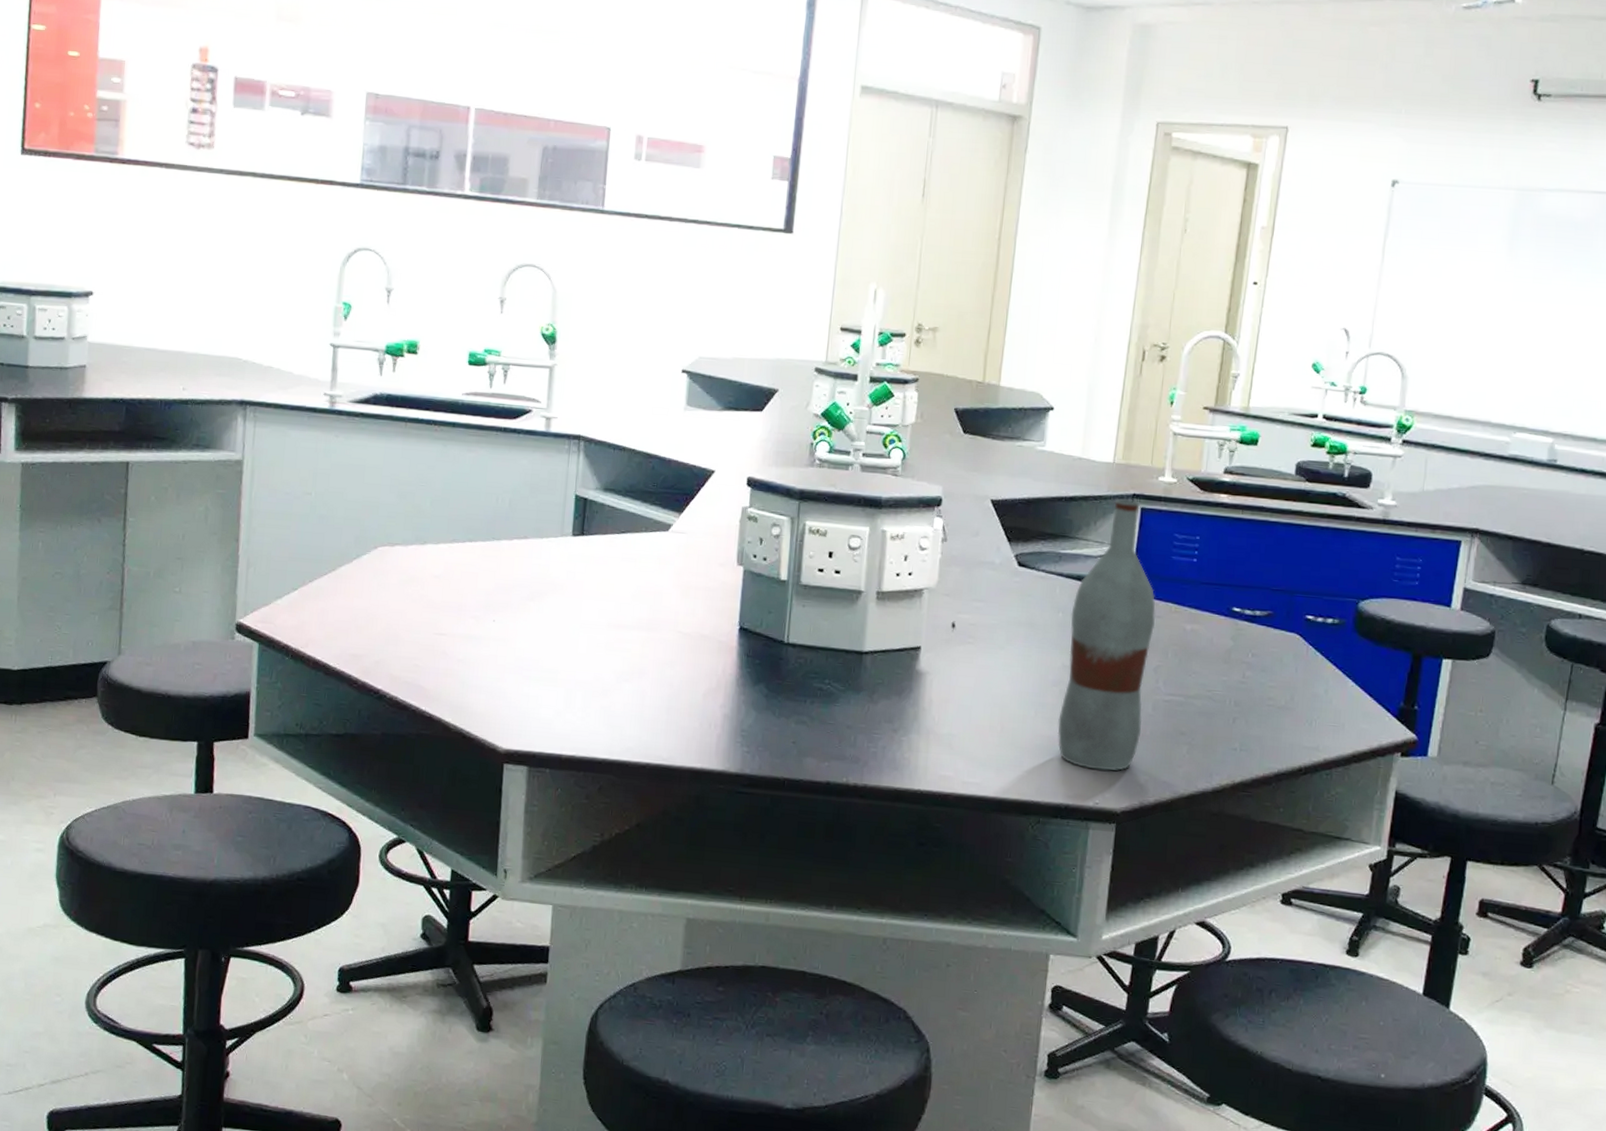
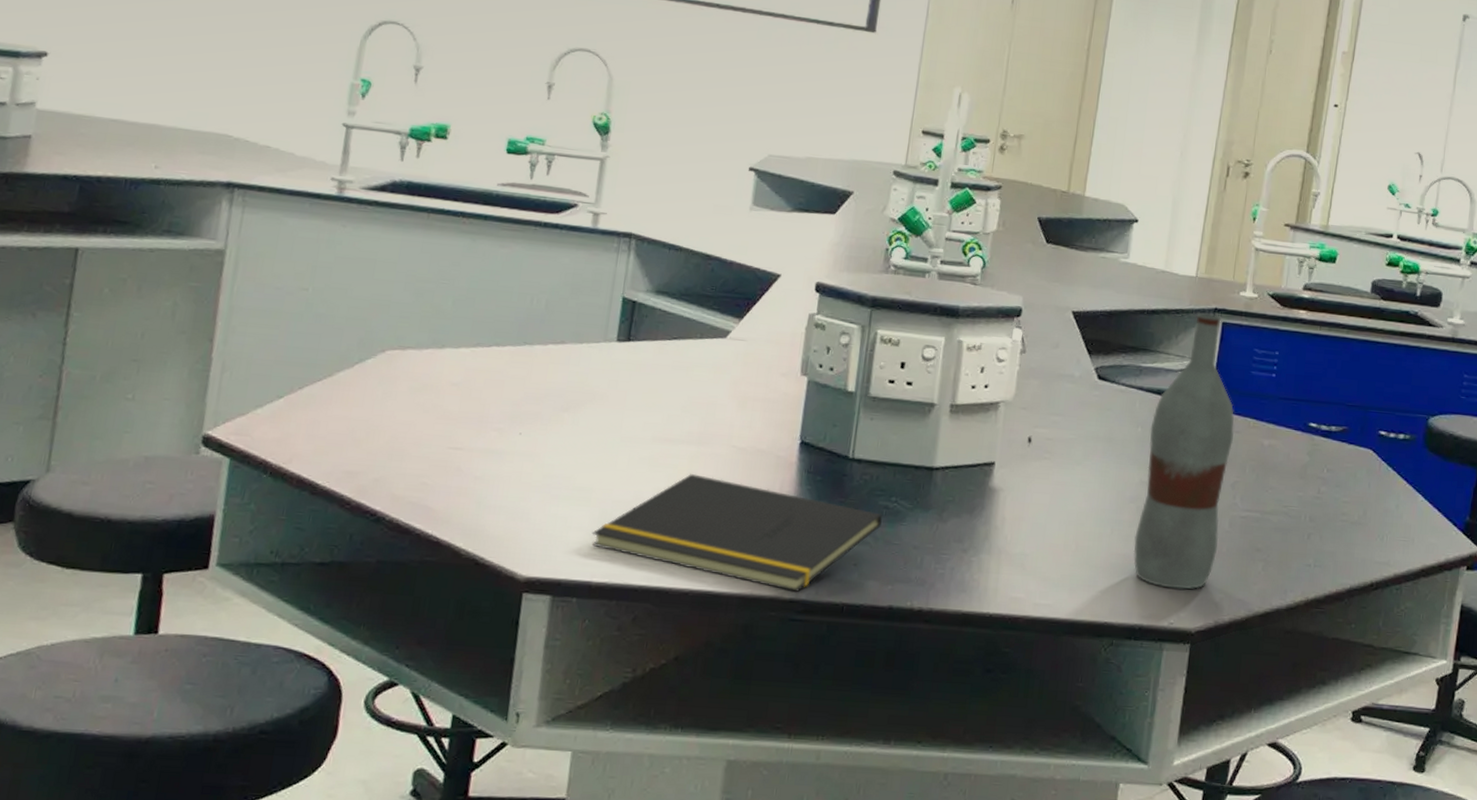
notepad: none [559,657,817,767] -> present [592,474,882,592]

